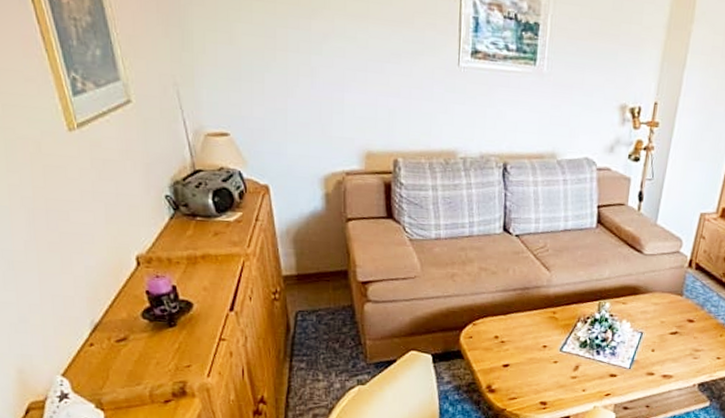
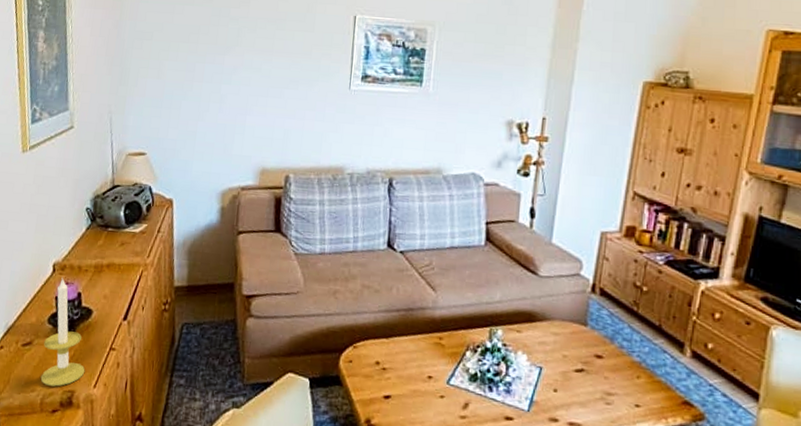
candle: none [142,271,195,379] -> present [40,278,85,387]

